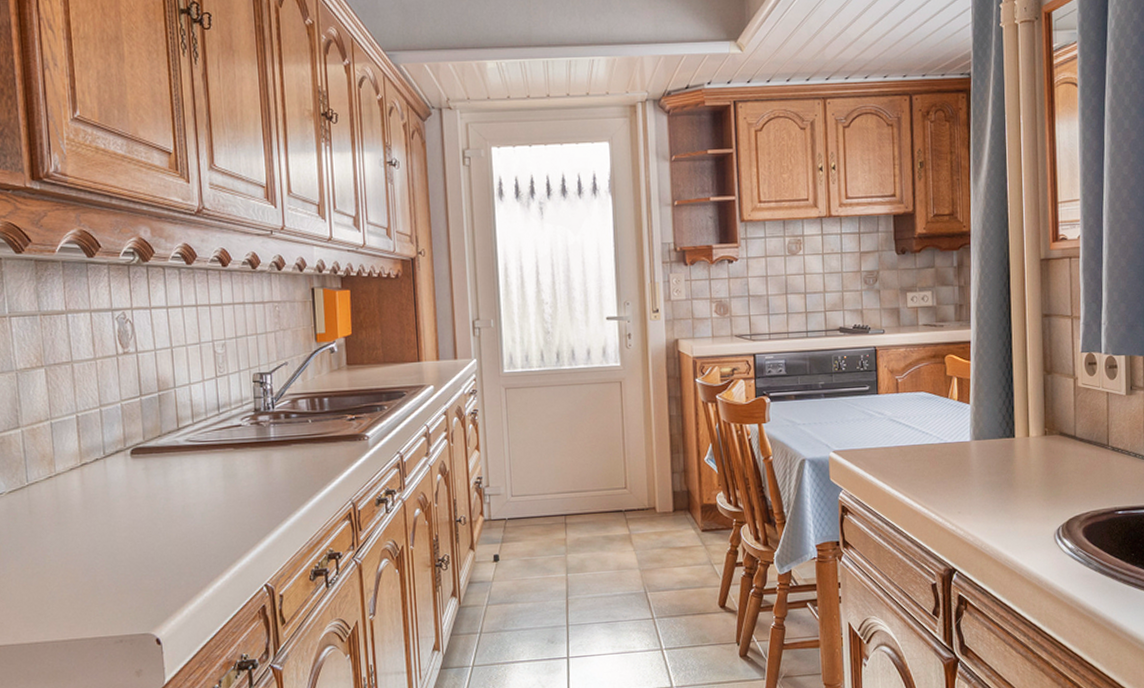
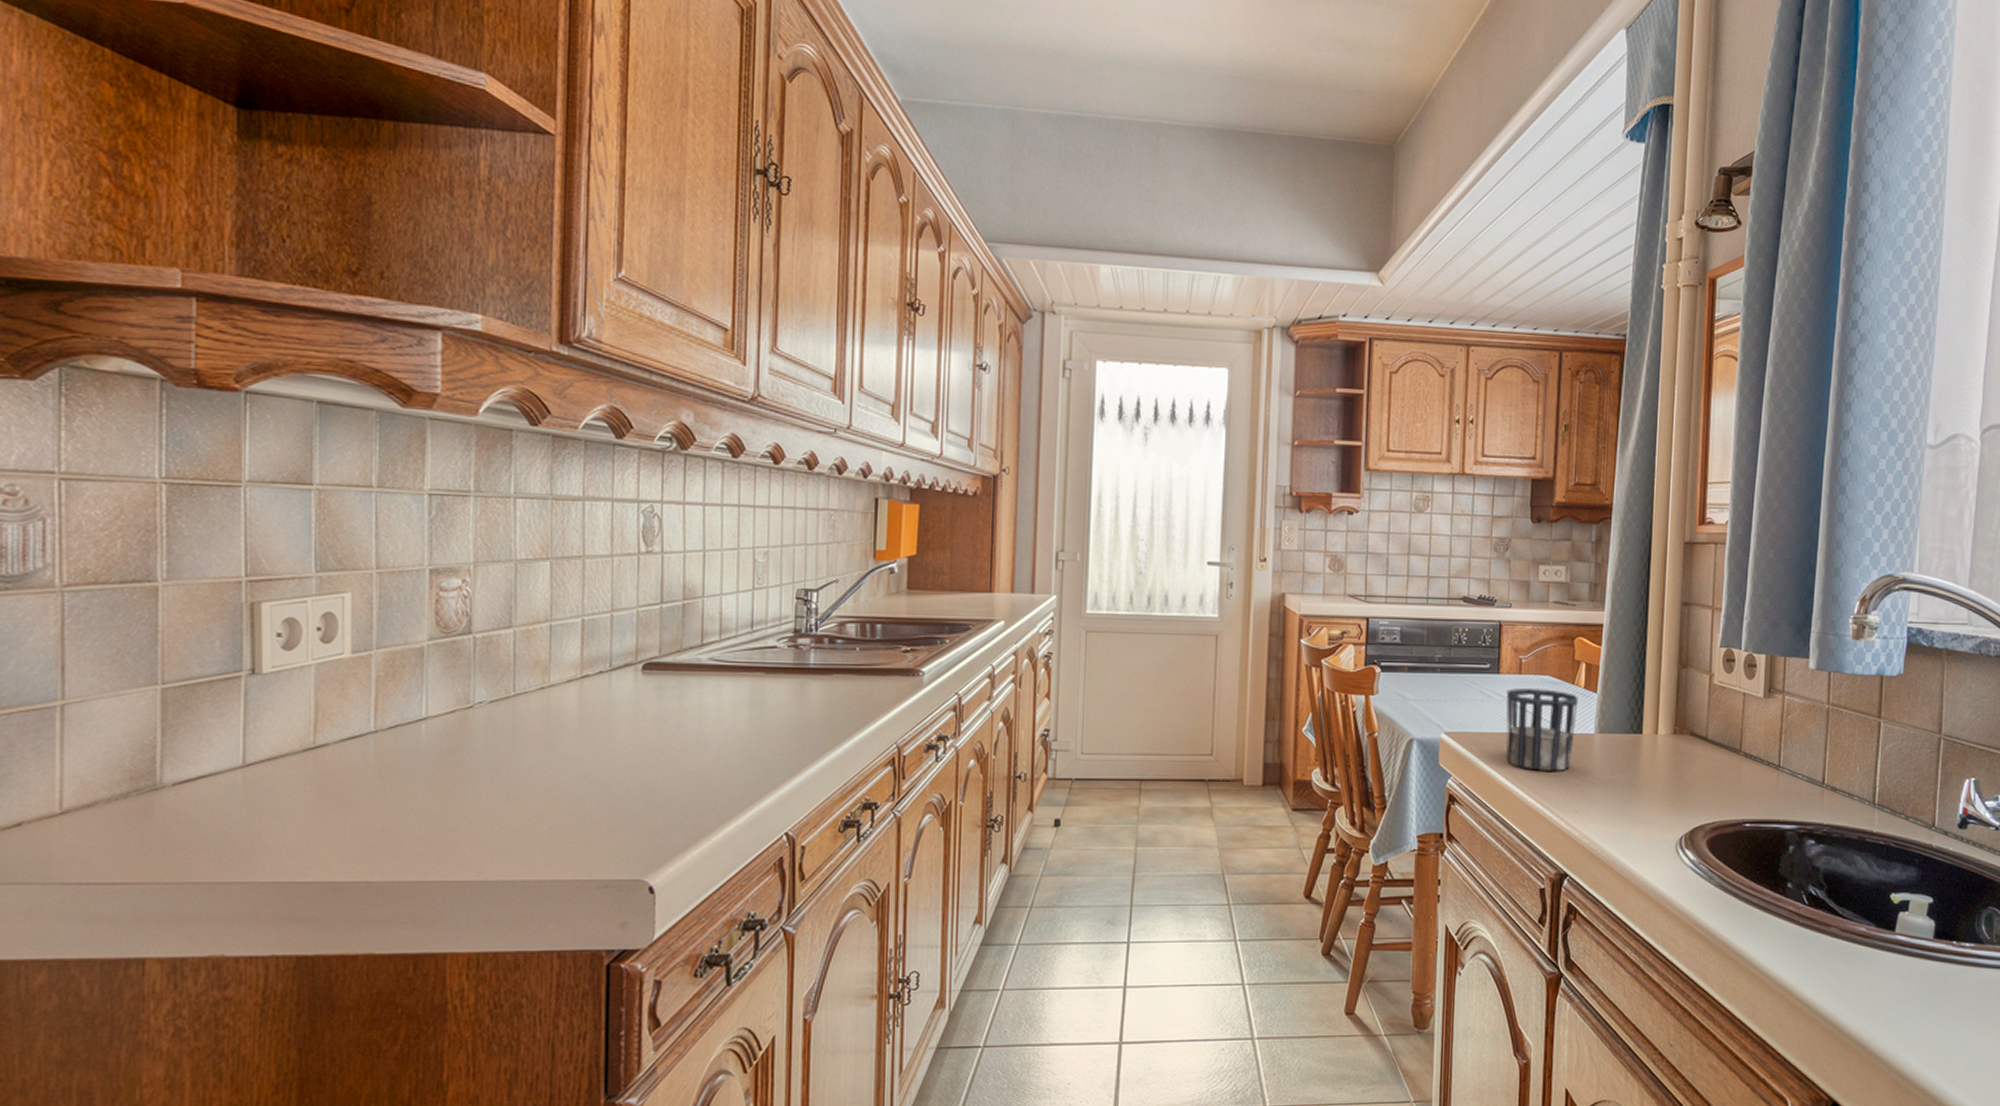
cup: none [886,404,953,479] -> present [1506,687,1578,771]

